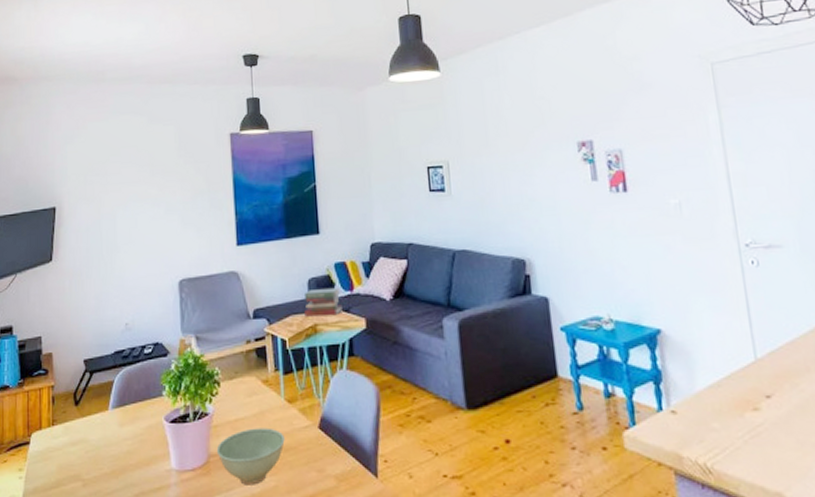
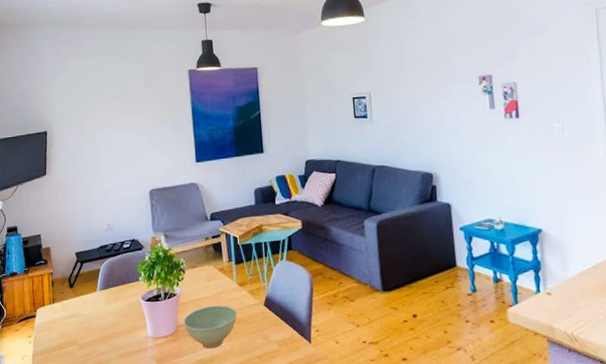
books: present [304,287,343,317] -> none [252,195,283,219]

